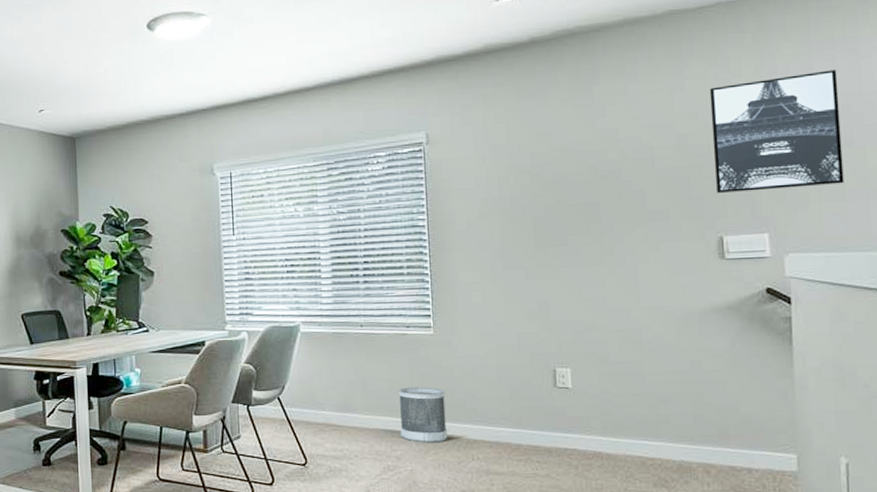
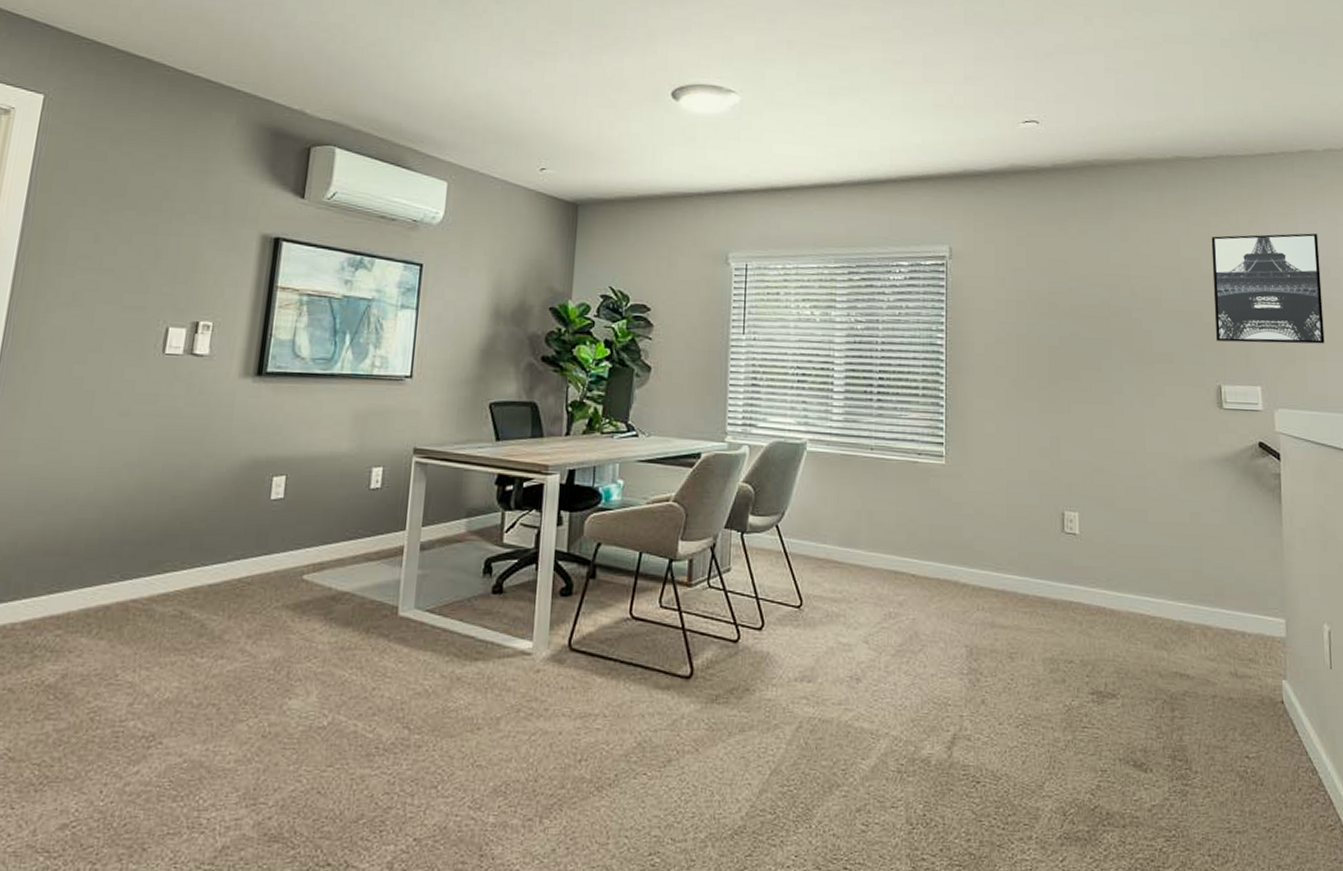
wastebasket: present [398,387,448,443] -> none [905,522,954,589]

